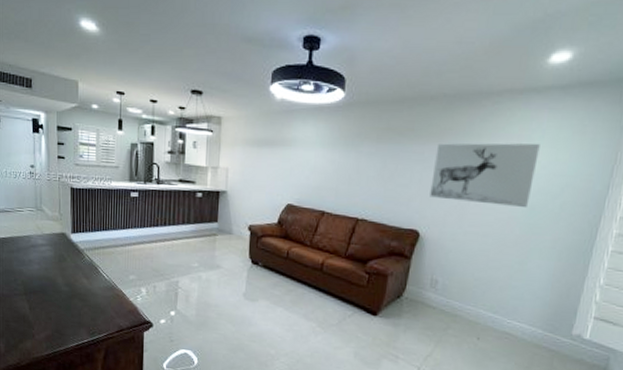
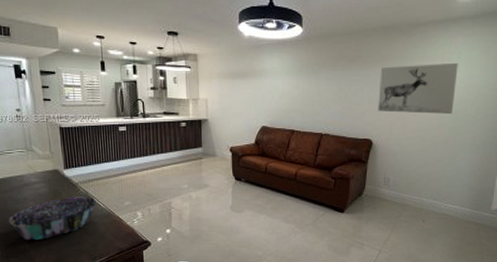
decorative bowl: none [13,263,100,307] -> present [9,197,96,241]

